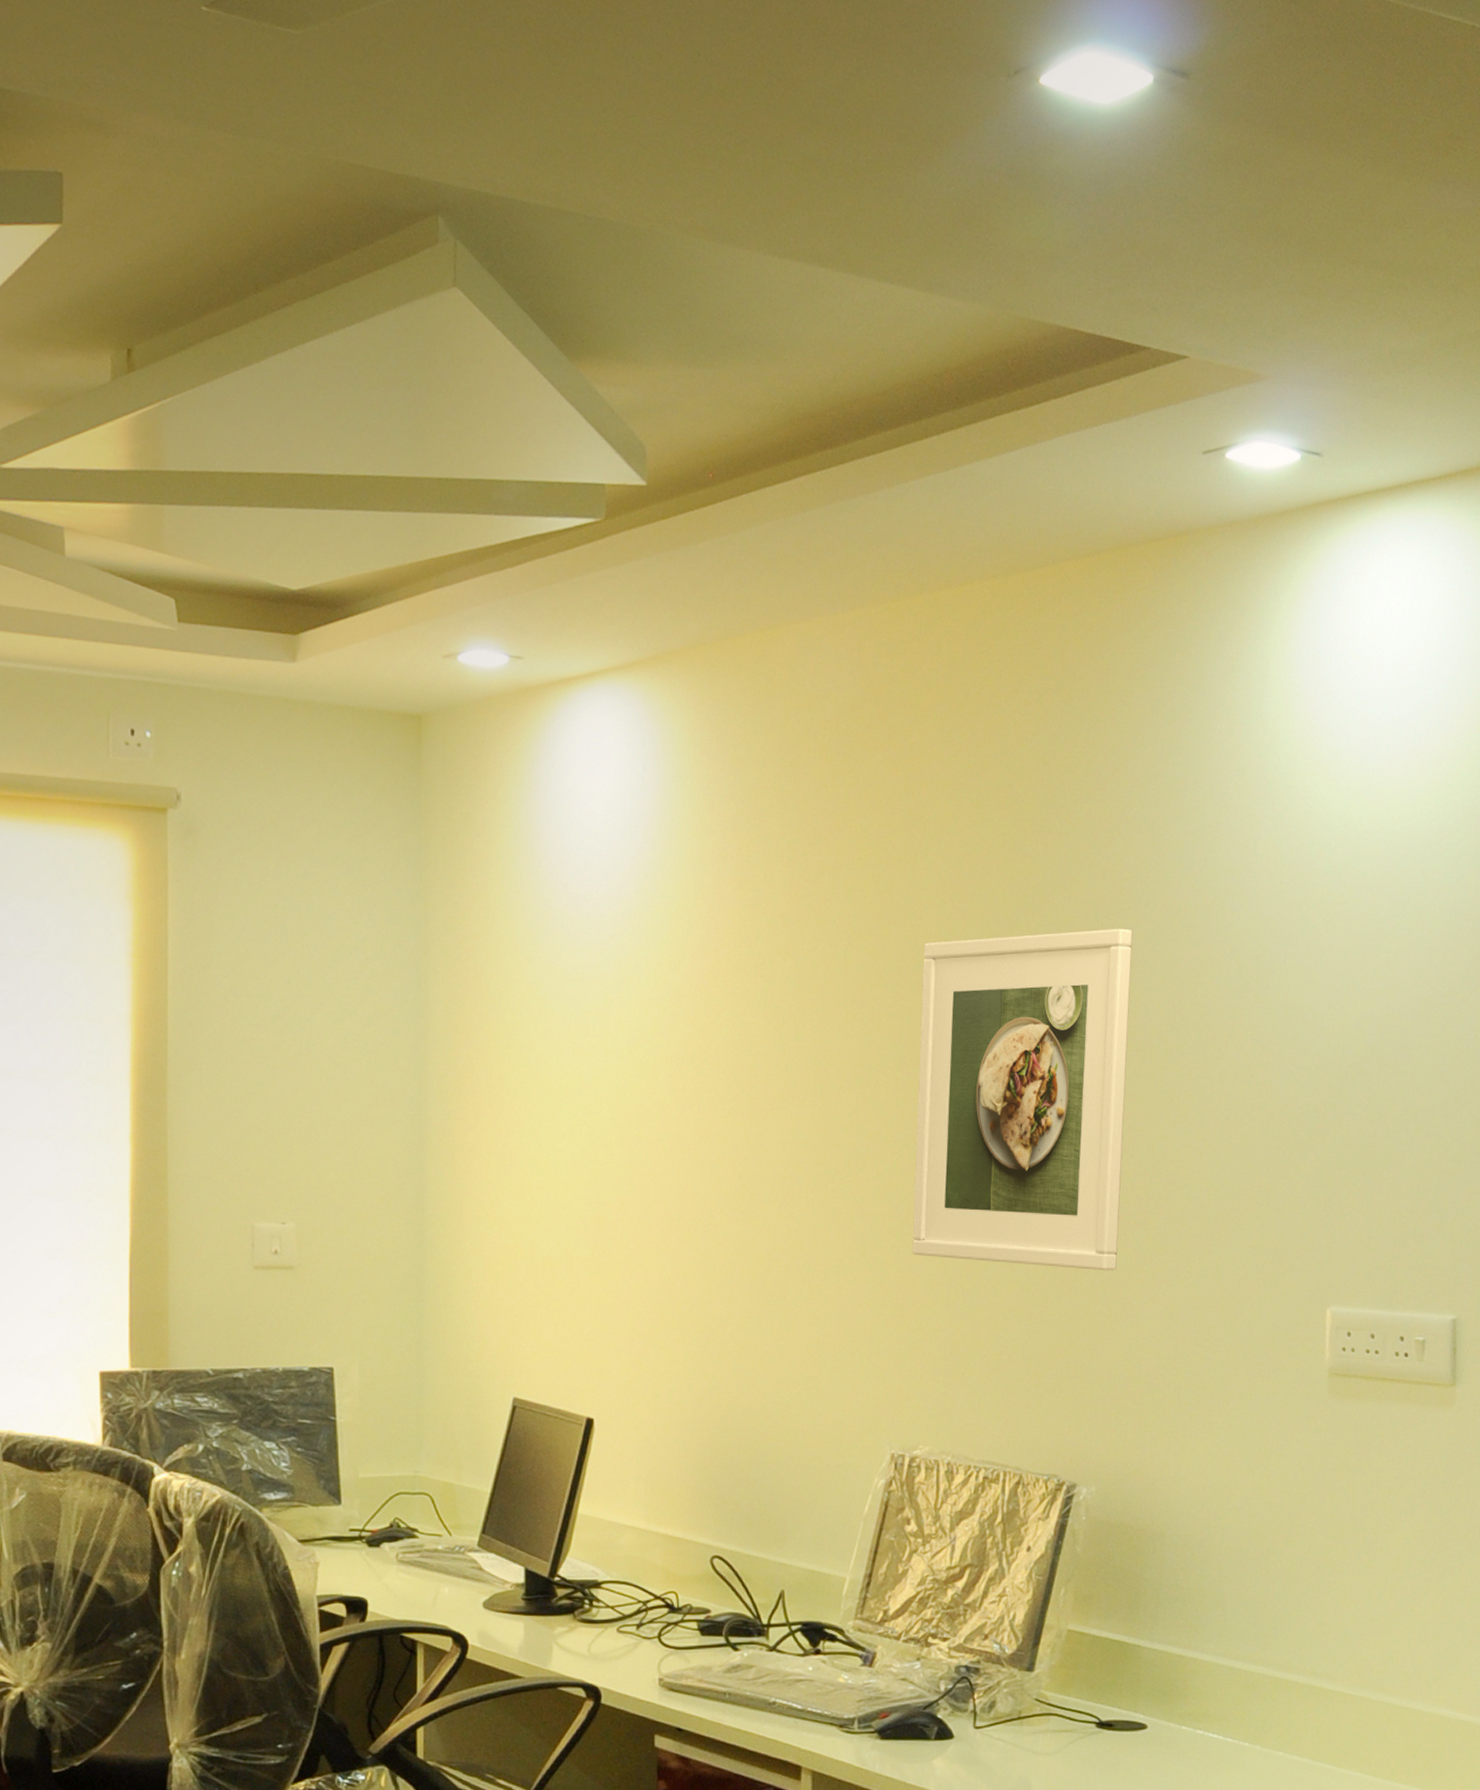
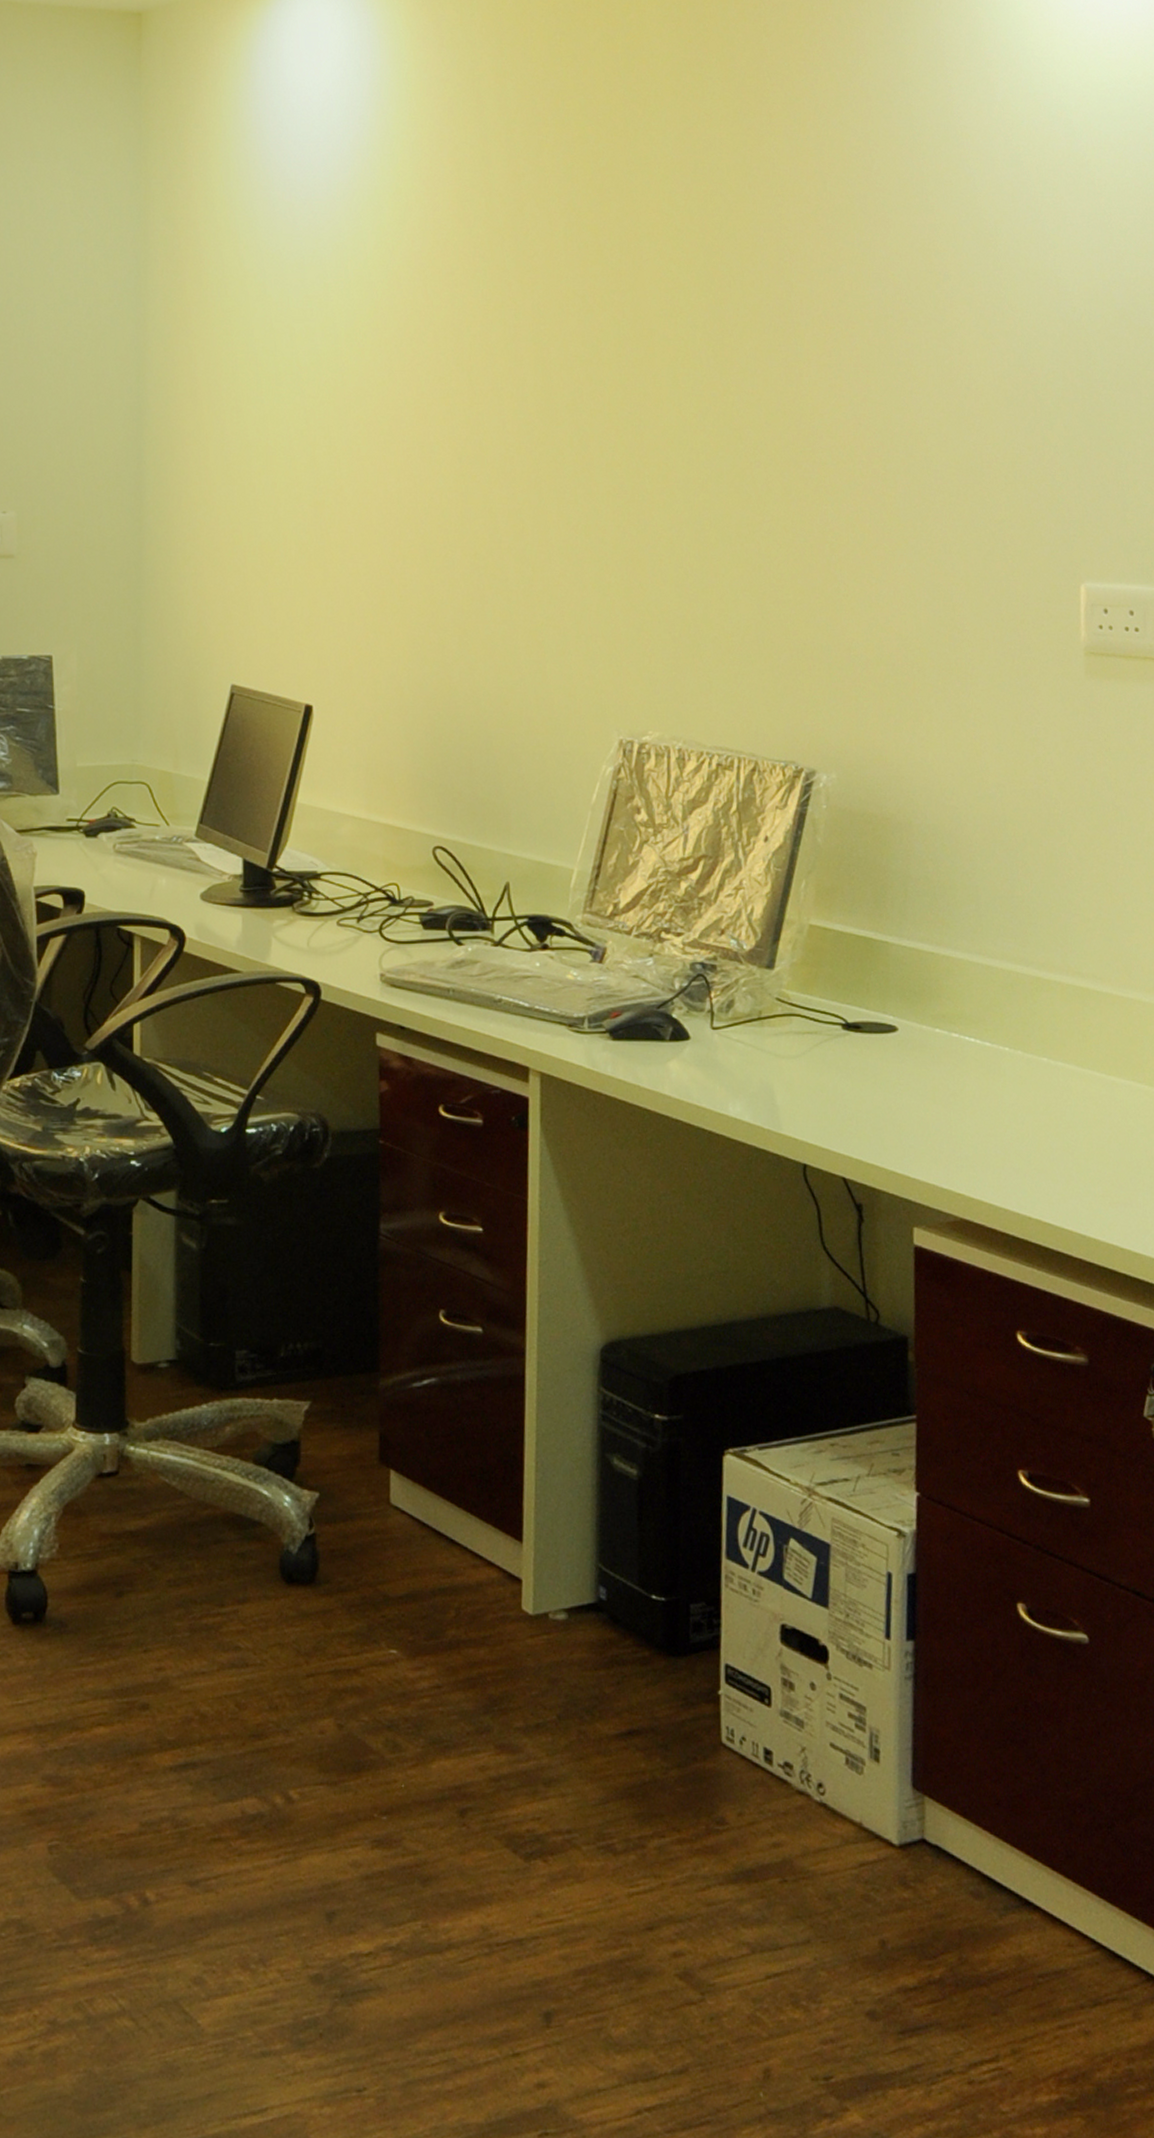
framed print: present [912,928,1133,1271] -> none [638,197,863,548]

